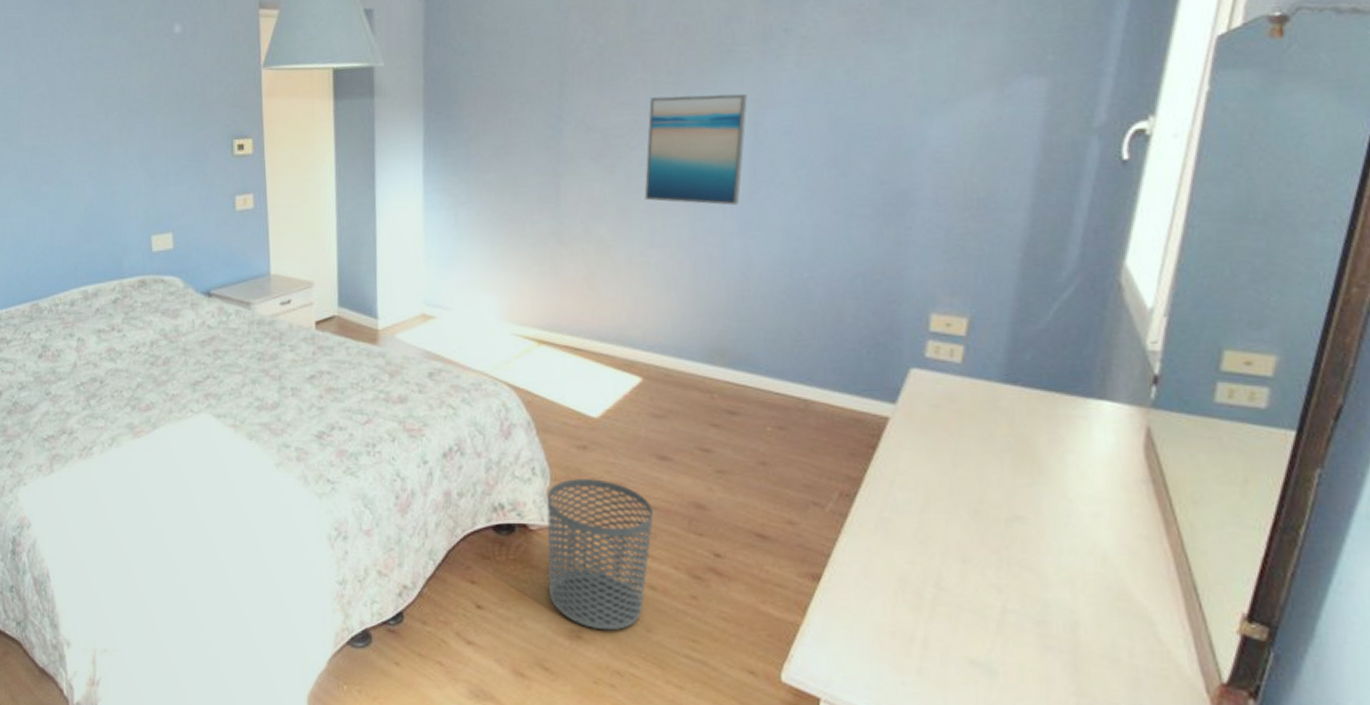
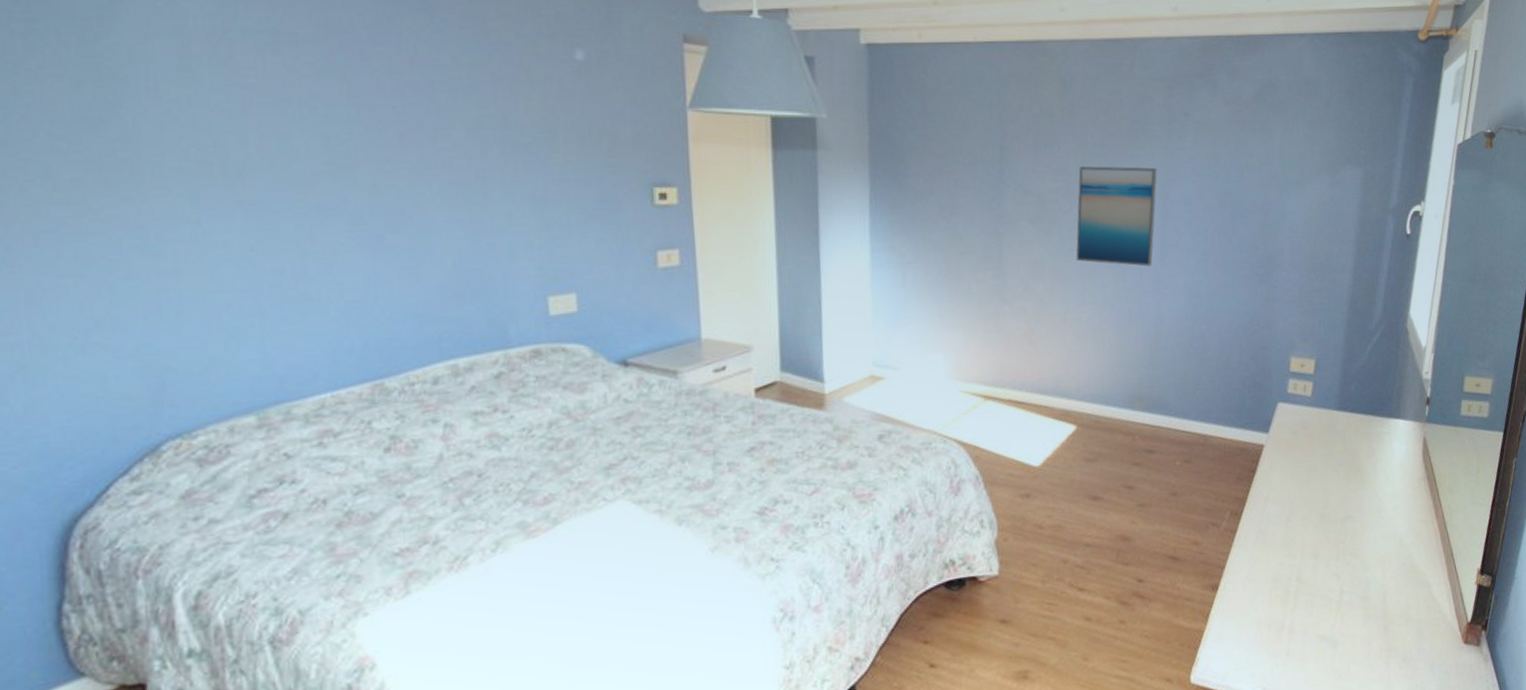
waste bin: present [546,479,653,631] -> none [994,524,1088,667]

